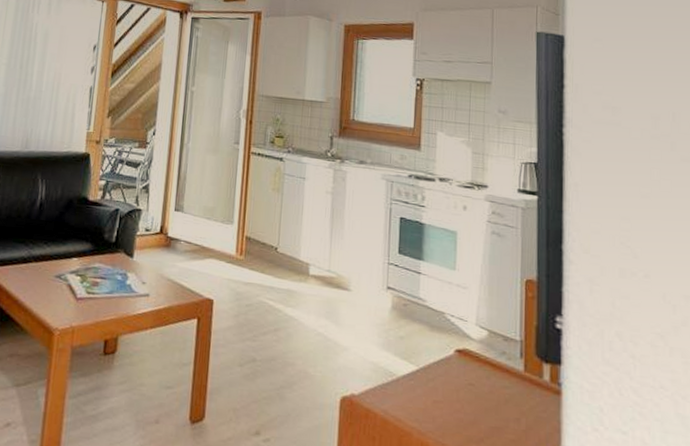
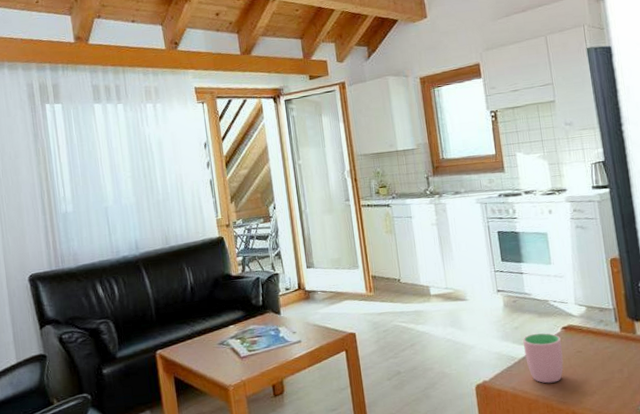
cup: none [406,349,452,416] -> present [523,333,564,384]

